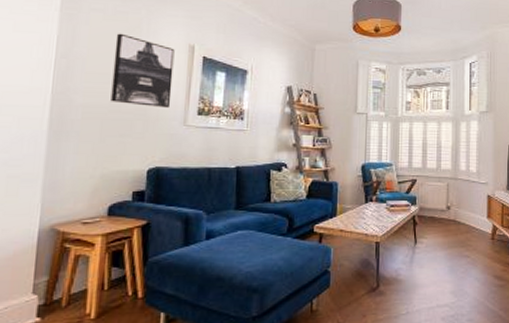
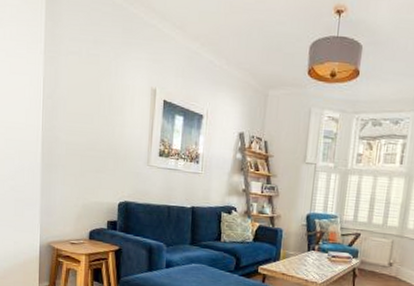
wall art: present [110,33,175,109] -> none [87,76,139,149]

